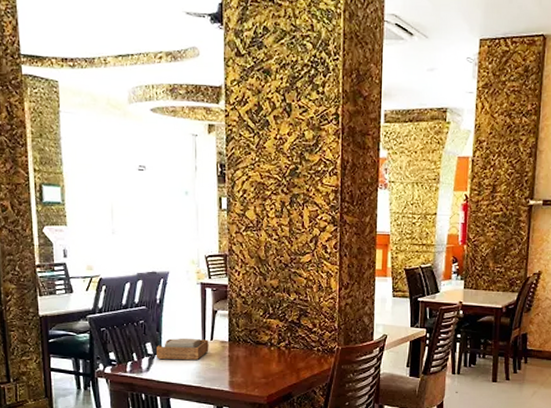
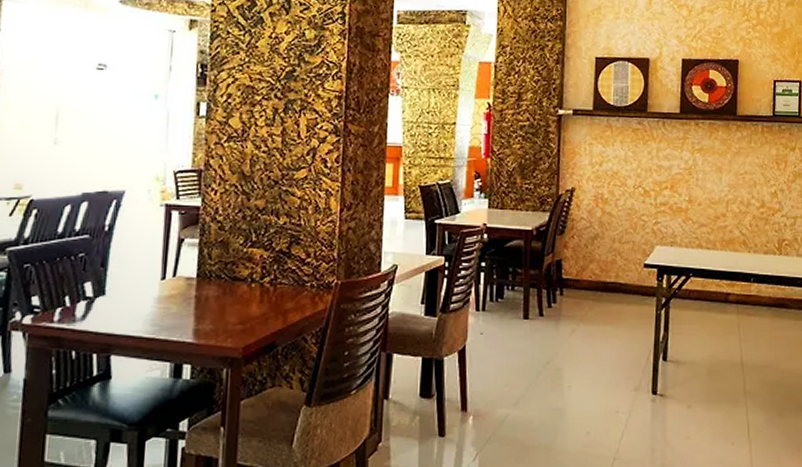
napkin holder: present [157,338,209,361] -> none [98,274,171,304]

